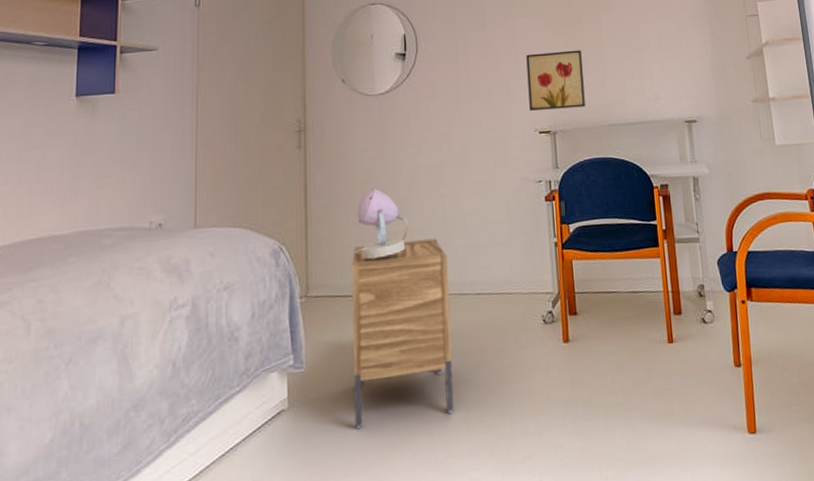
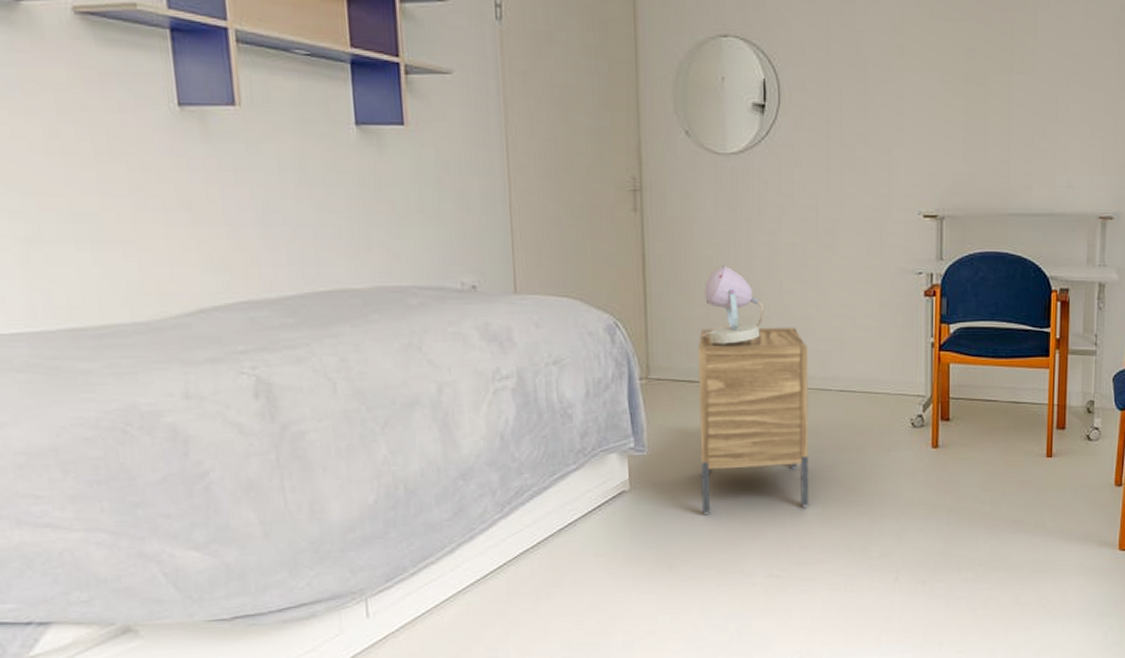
wall art: present [526,50,585,111] -> none [914,118,983,190]

